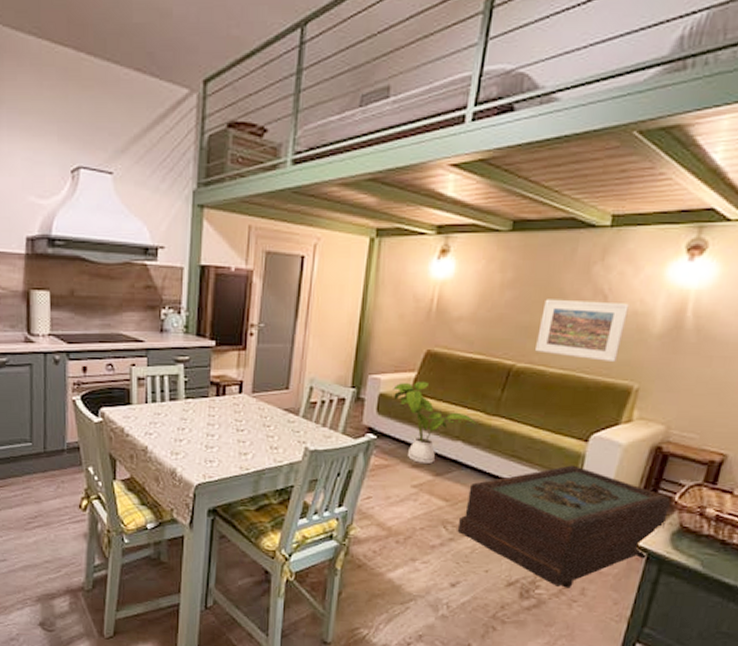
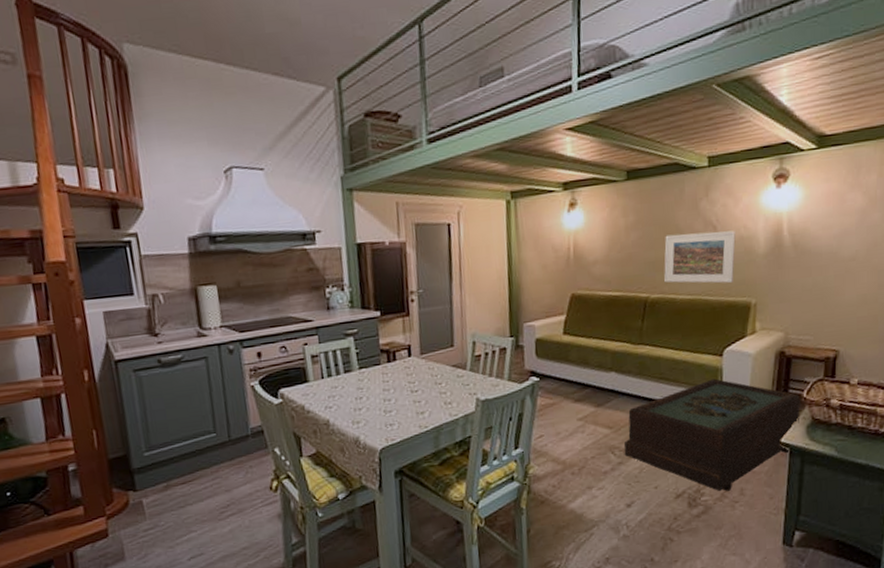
house plant: present [393,381,477,463] -> none [547,322,626,397]

